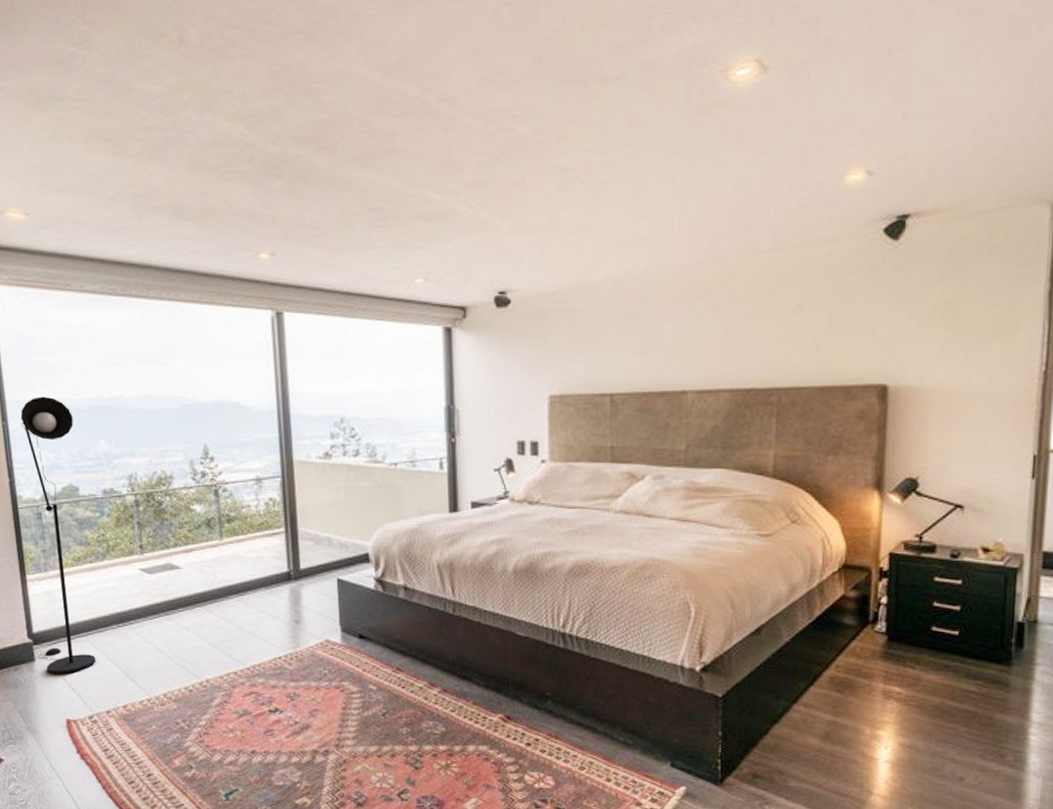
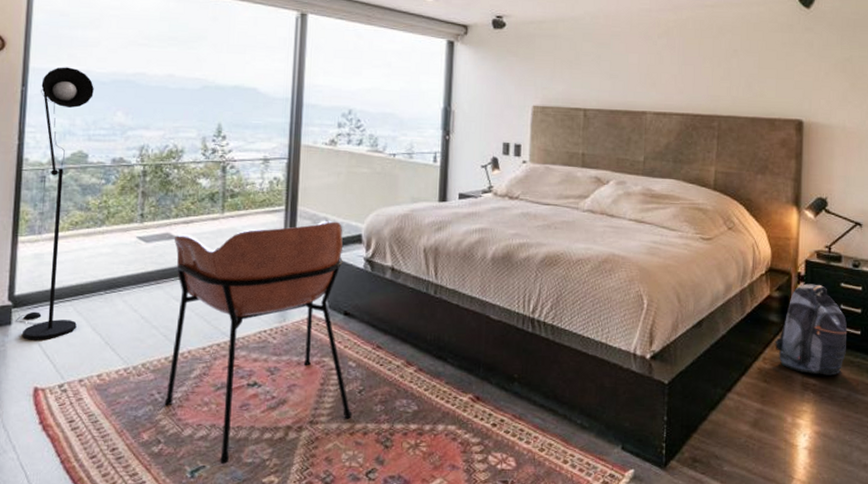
armchair: none [176,540,378,788] -> present [164,220,352,465]
backpack: none [850,579,942,682] -> present [775,283,848,376]

